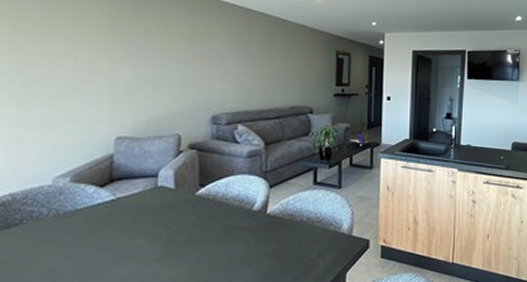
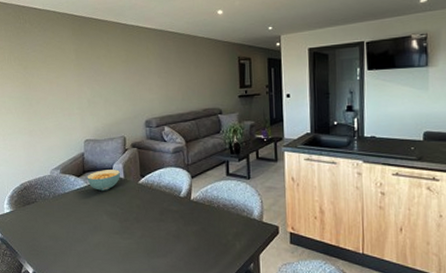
cereal bowl: none [116,177,170,205] -> present [87,169,121,191]

